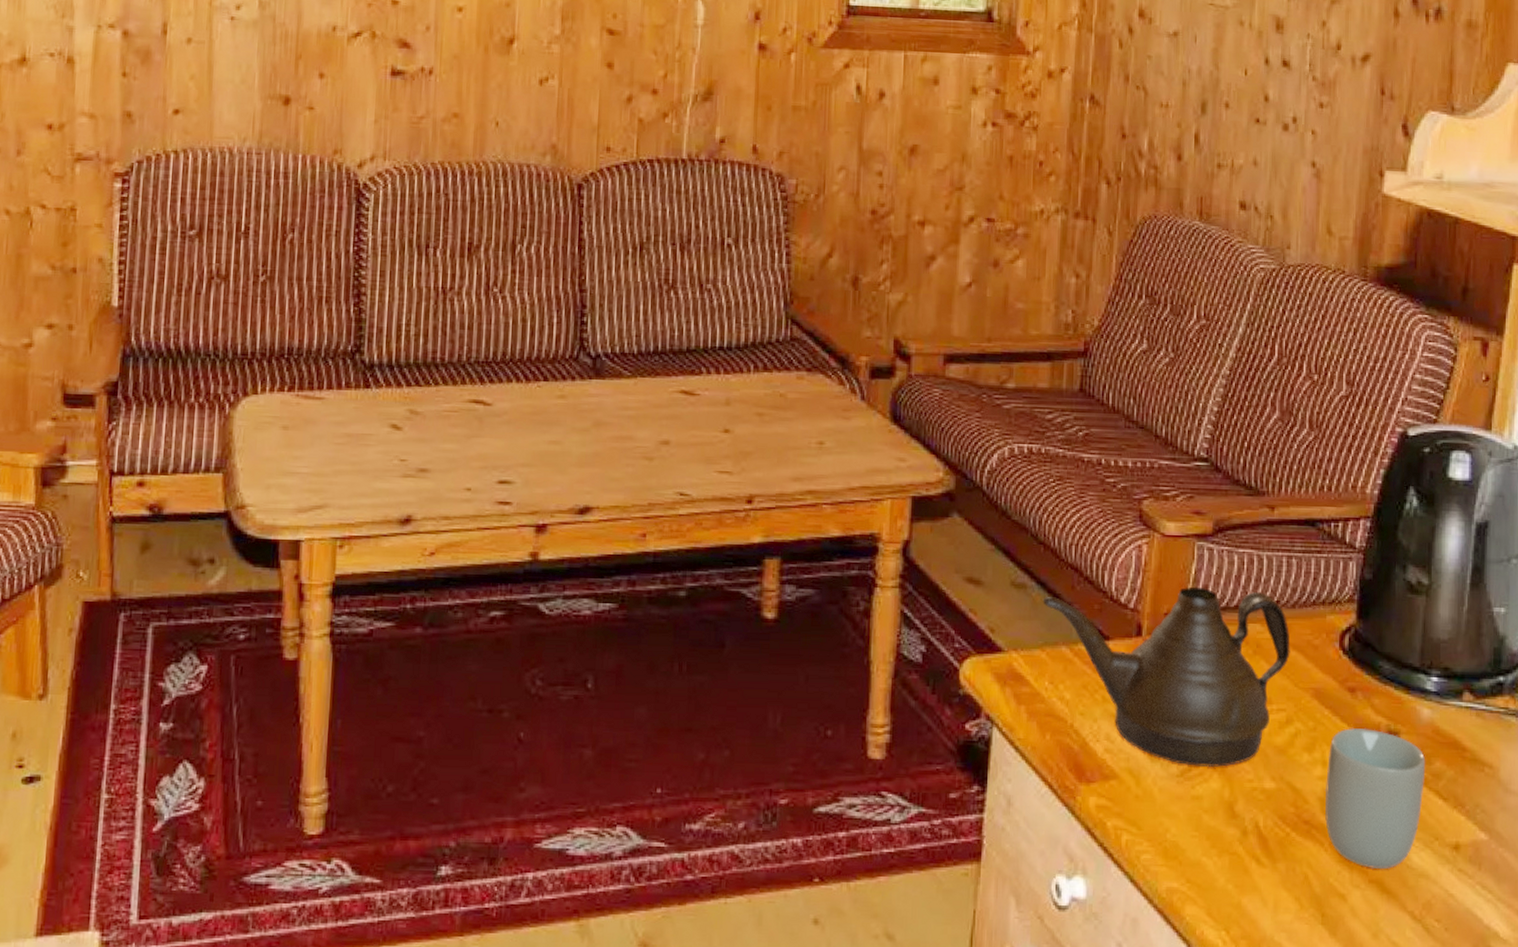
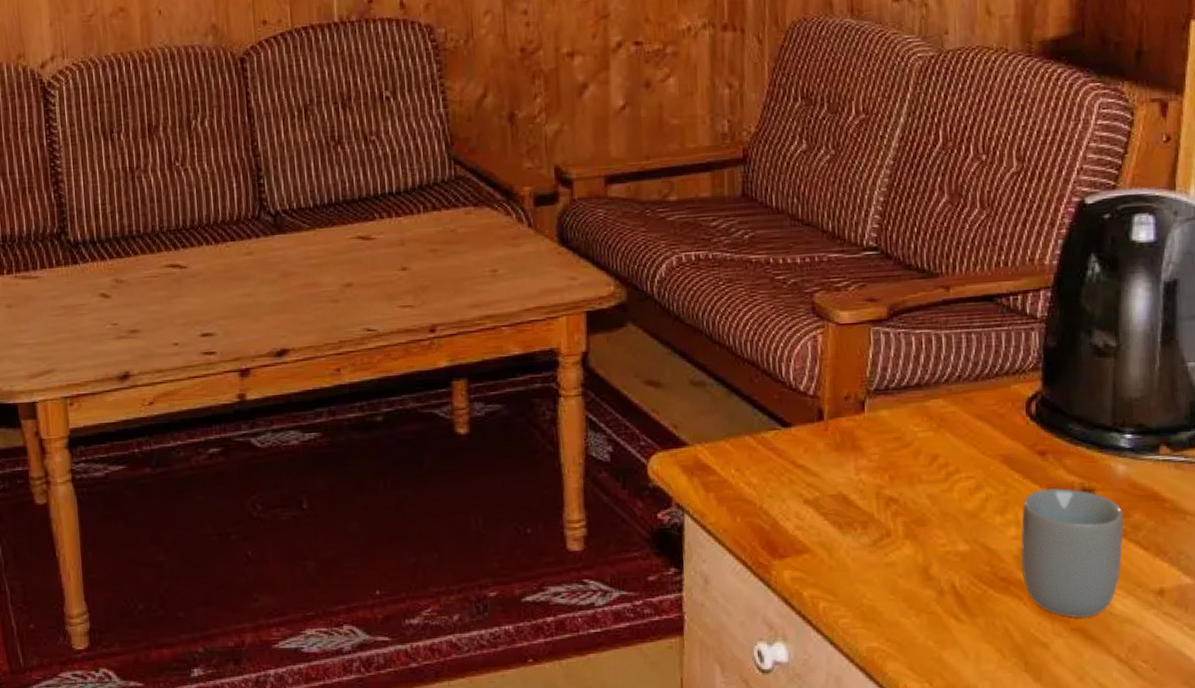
teapot: present [1042,586,1291,768] -> none [722,369,976,536]

